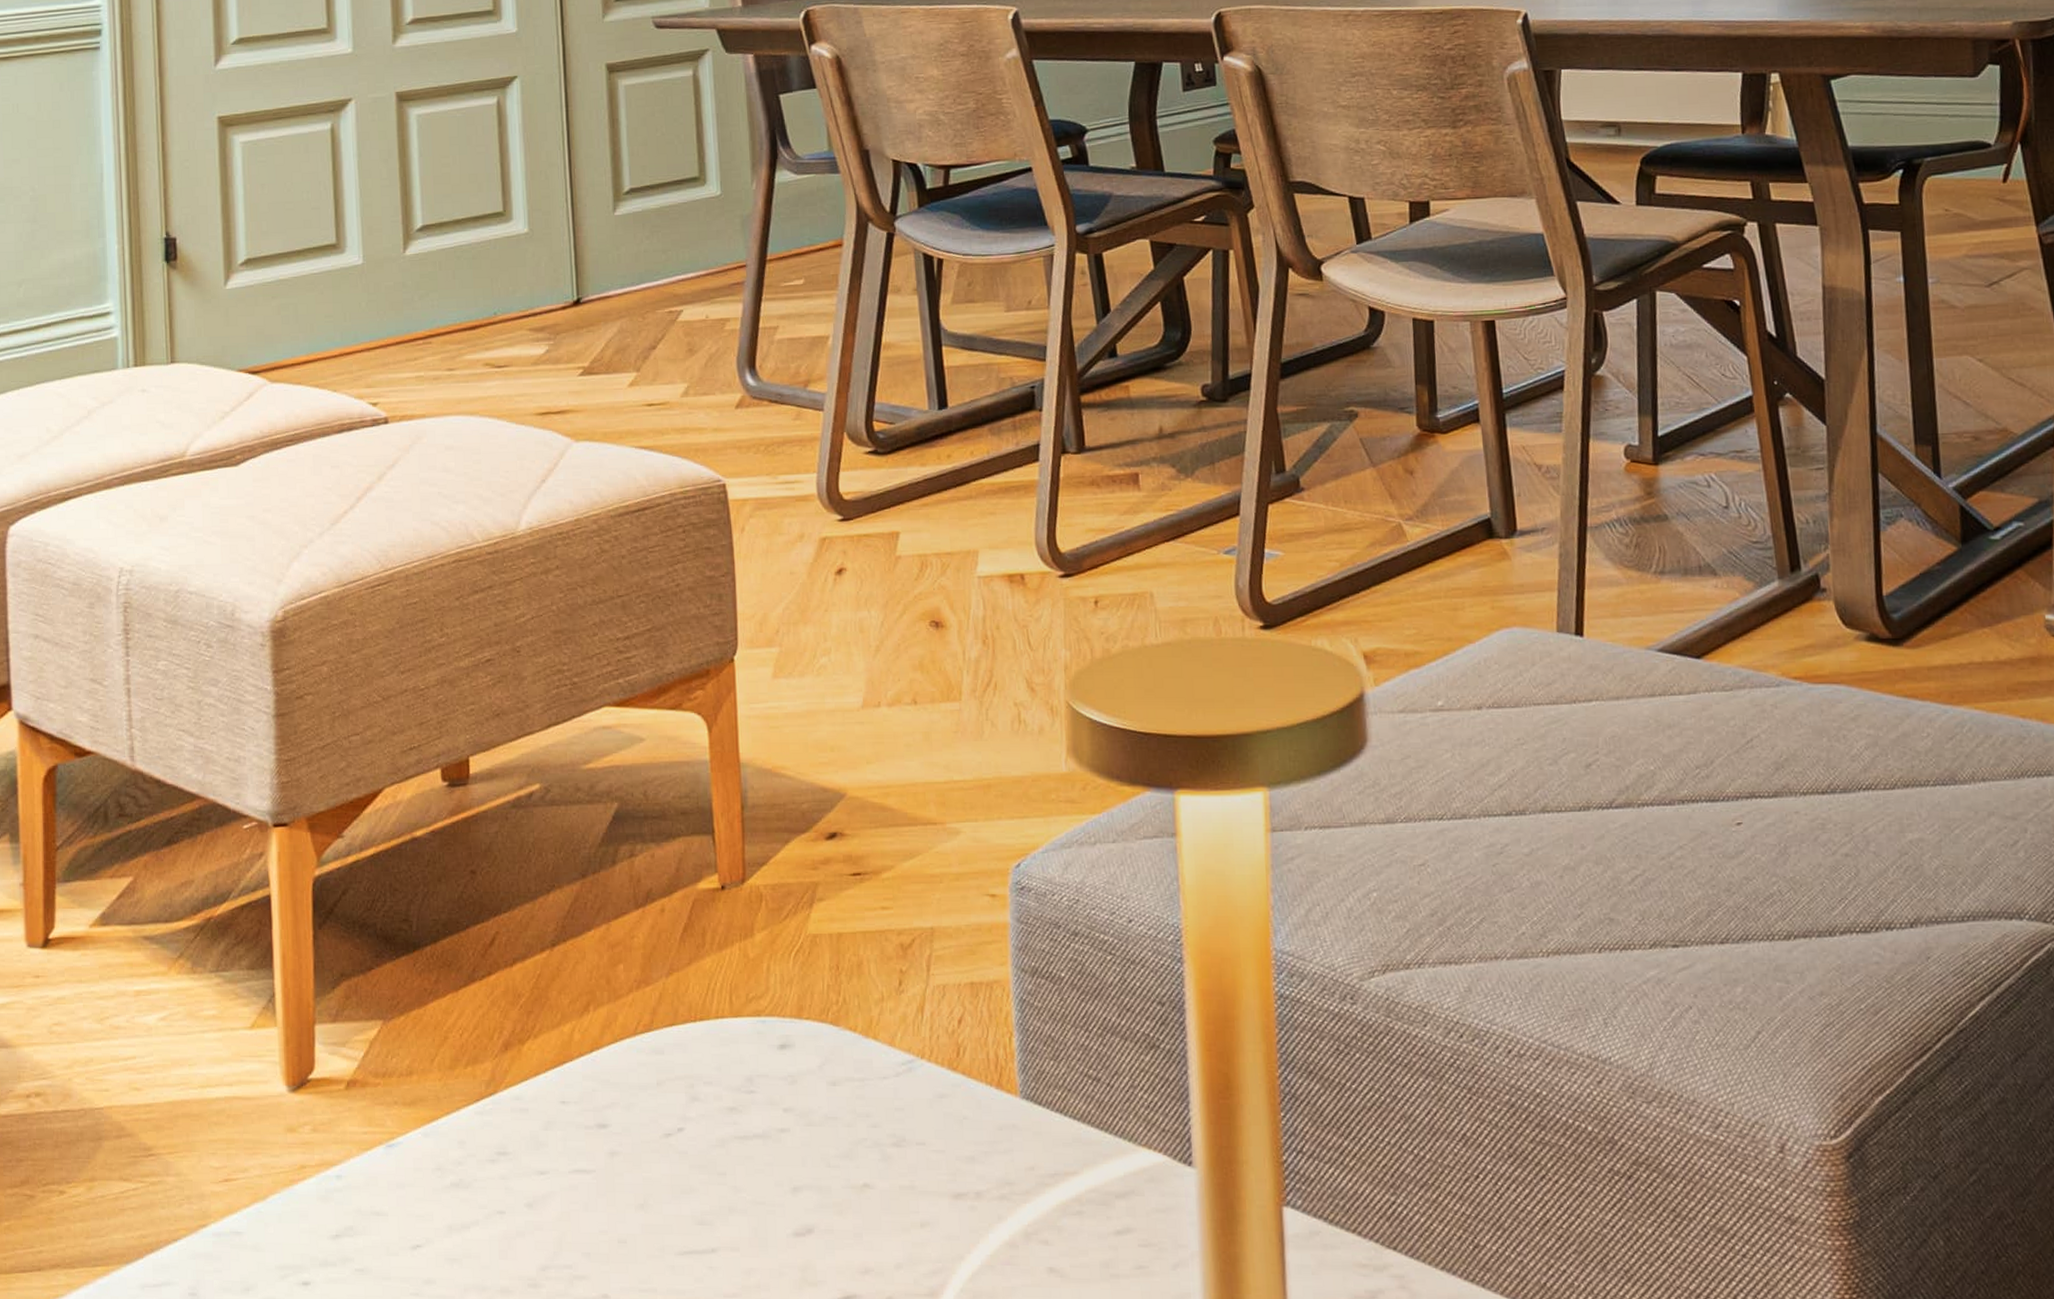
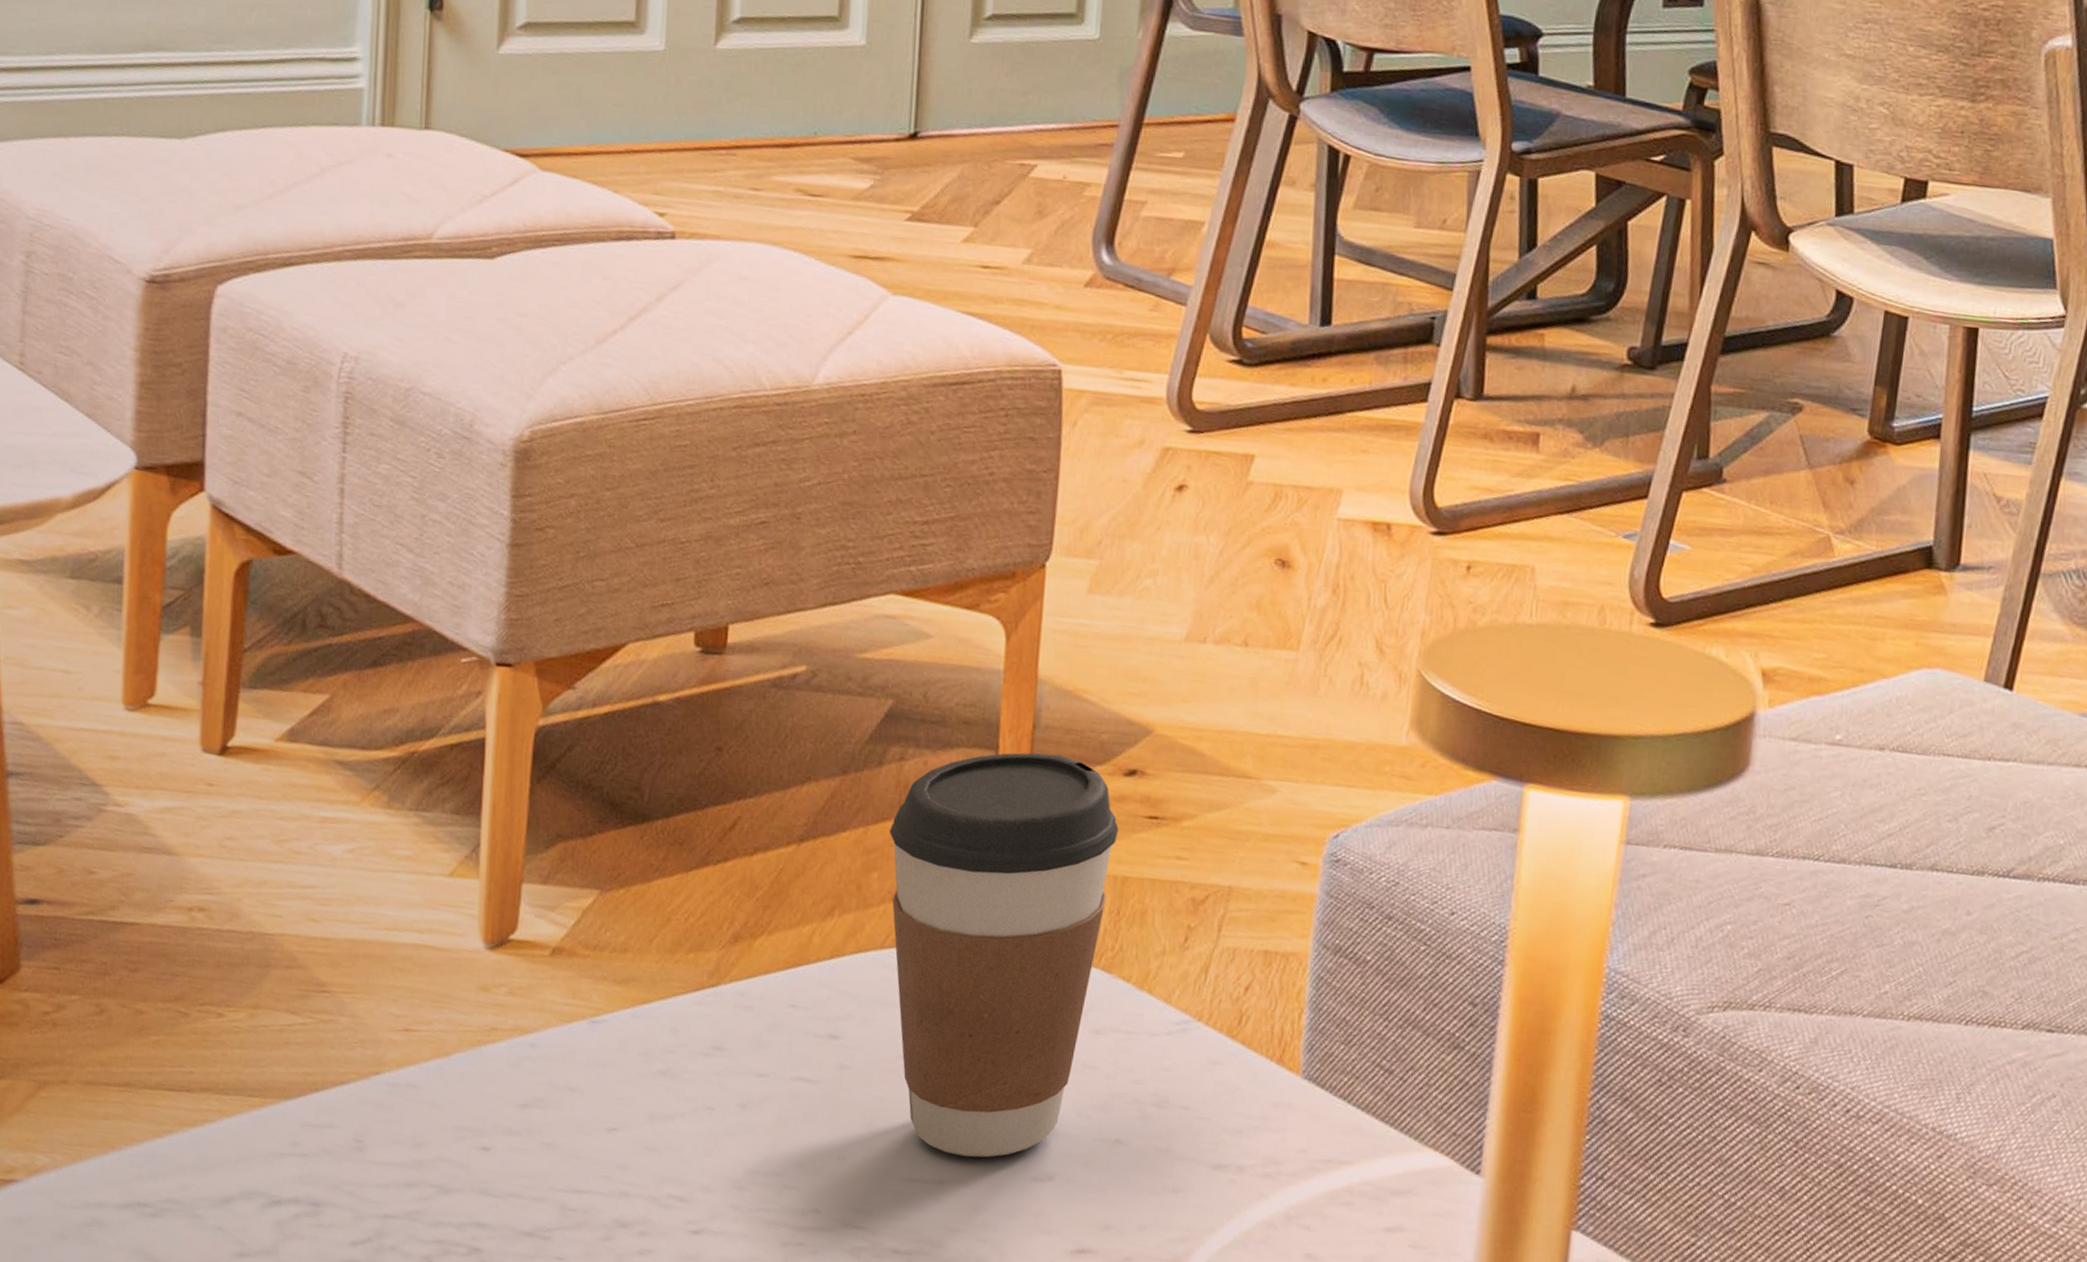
coffee cup: none [629,830,828,1223] -> present [890,752,1119,1158]

